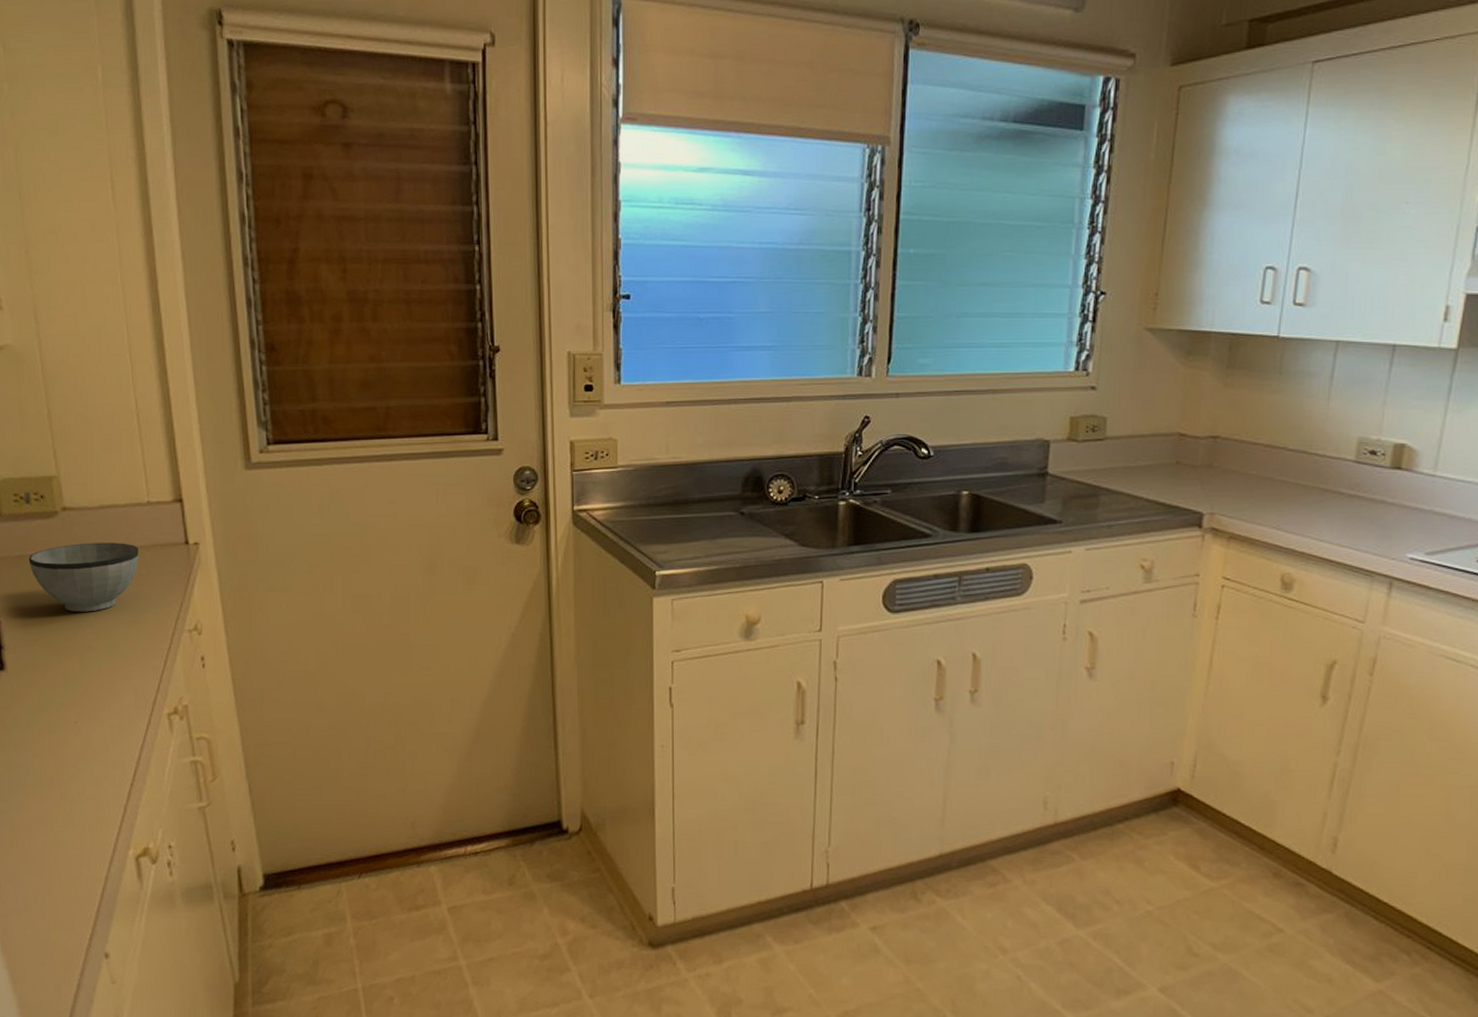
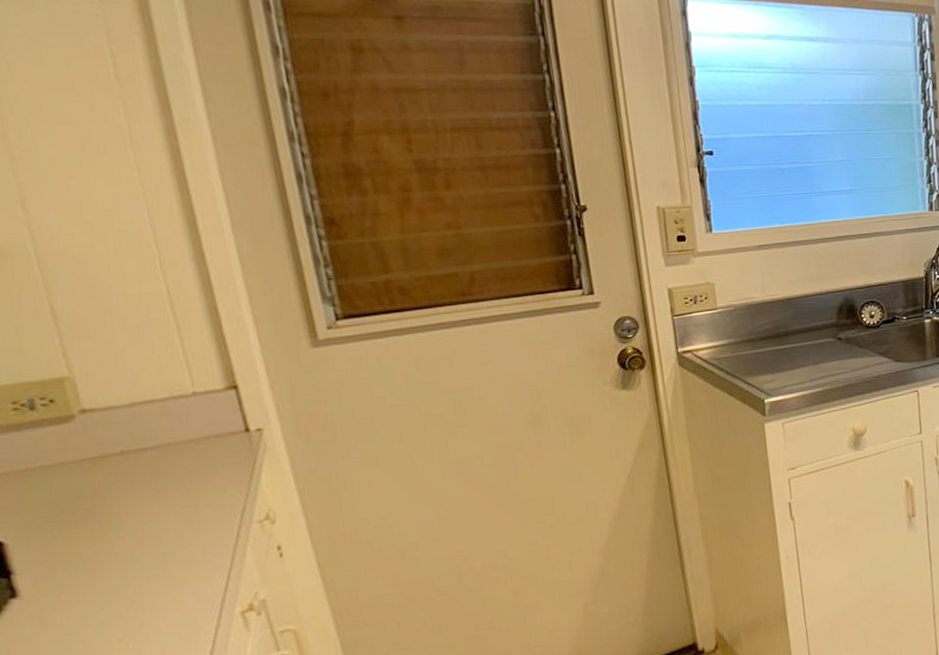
bowl: present [28,542,139,612] -> none [39,439,188,521]

